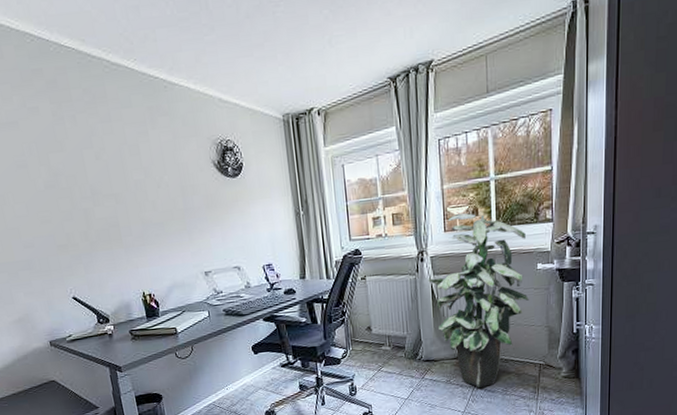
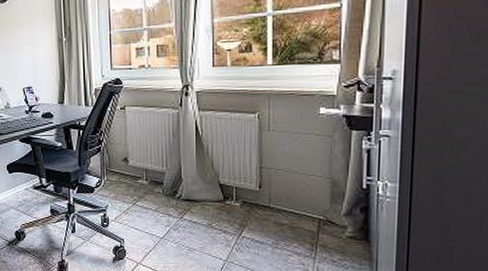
indoor plant: present [428,213,529,388] -> none [192,49,308,236]

